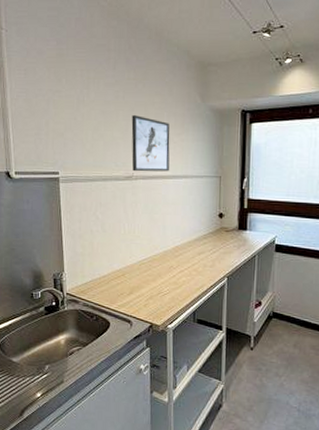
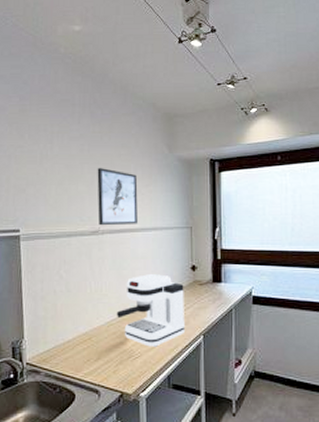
coffee maker: none [147,219,211,286] -> present [116,274,186,347]

